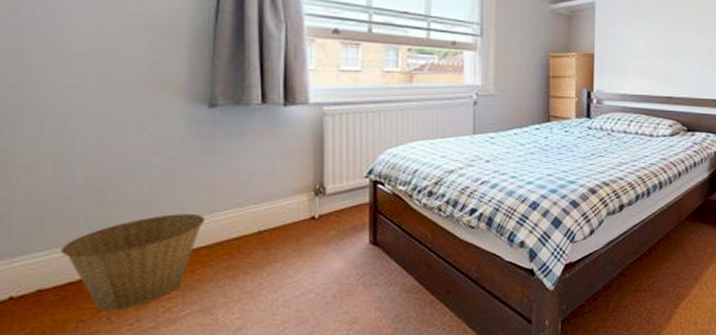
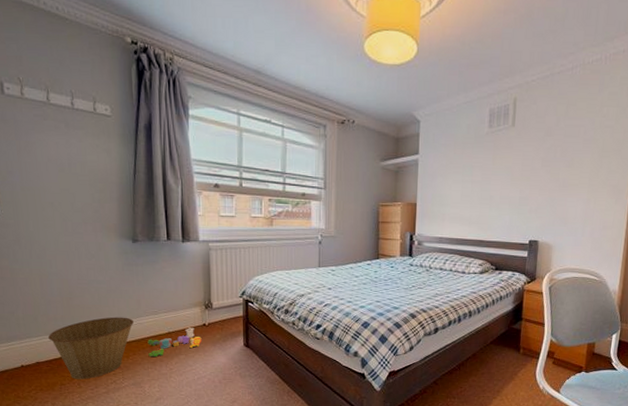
stacking toy: none [225,223,308,269] -> present [147,328,202,358]

